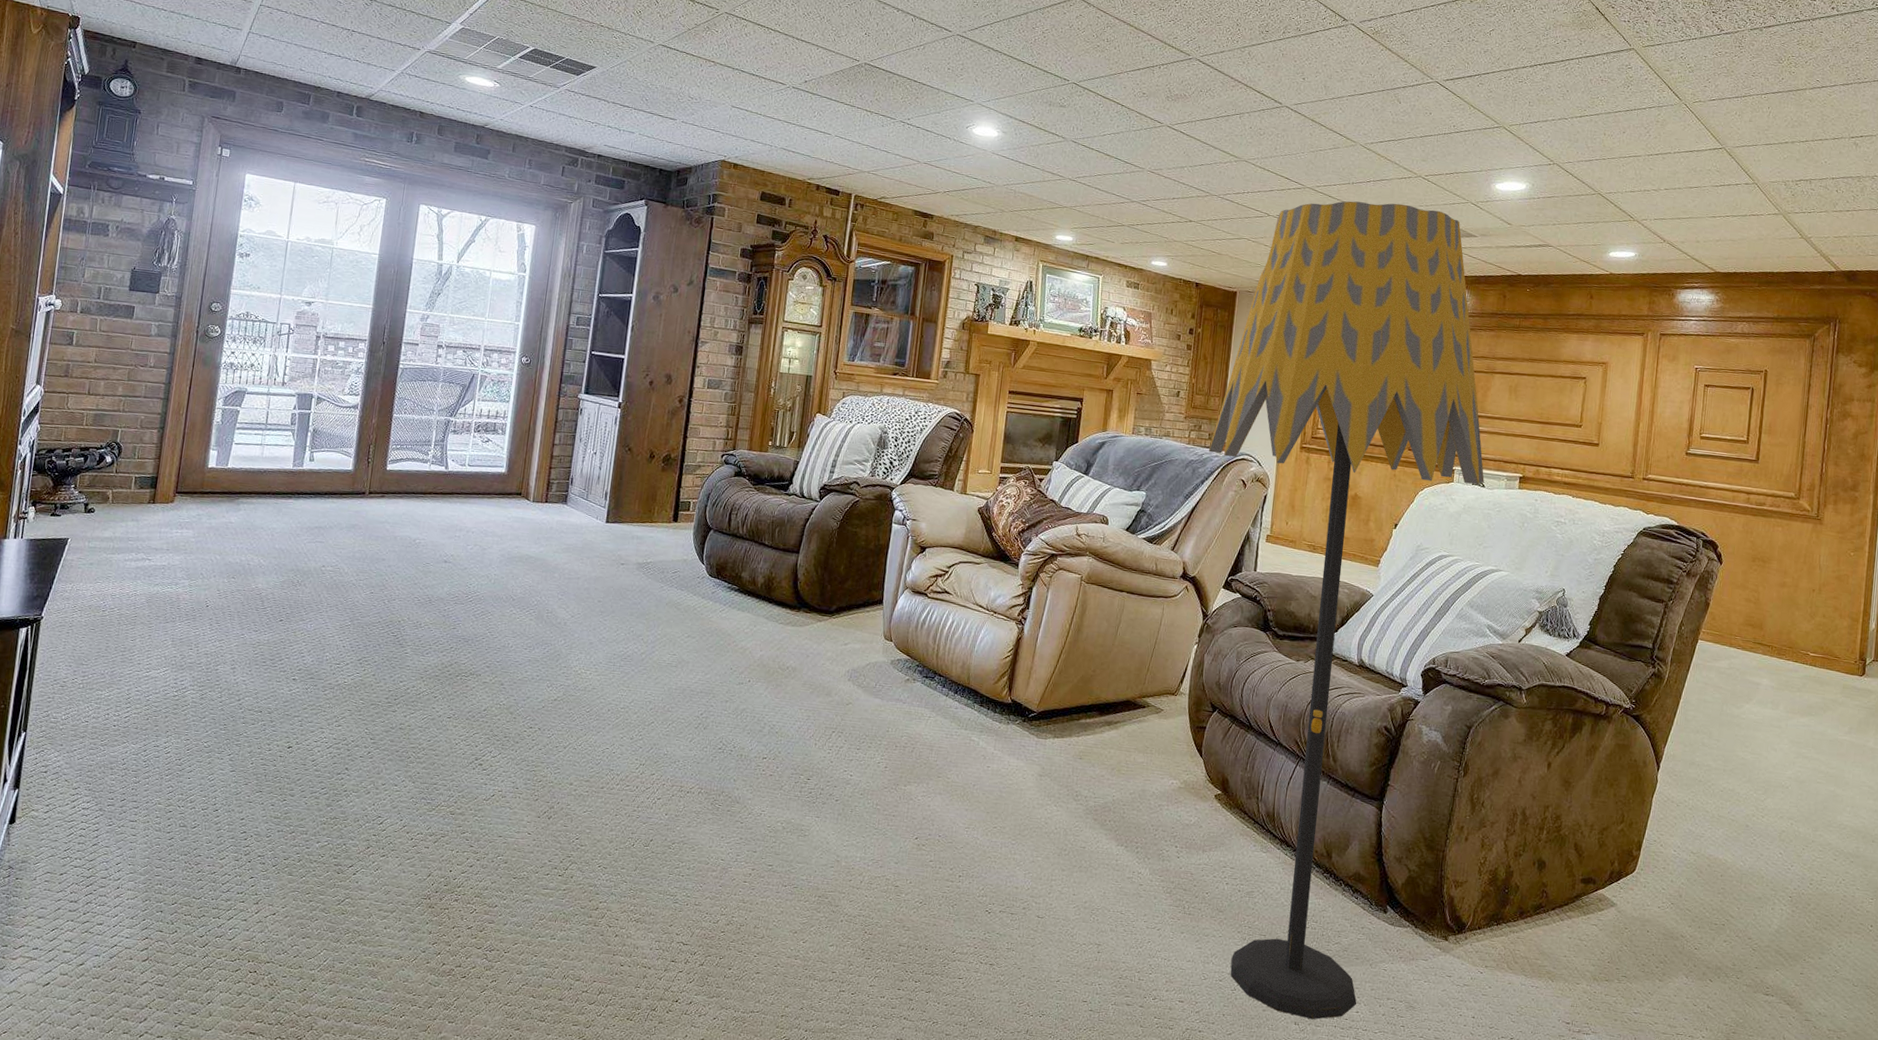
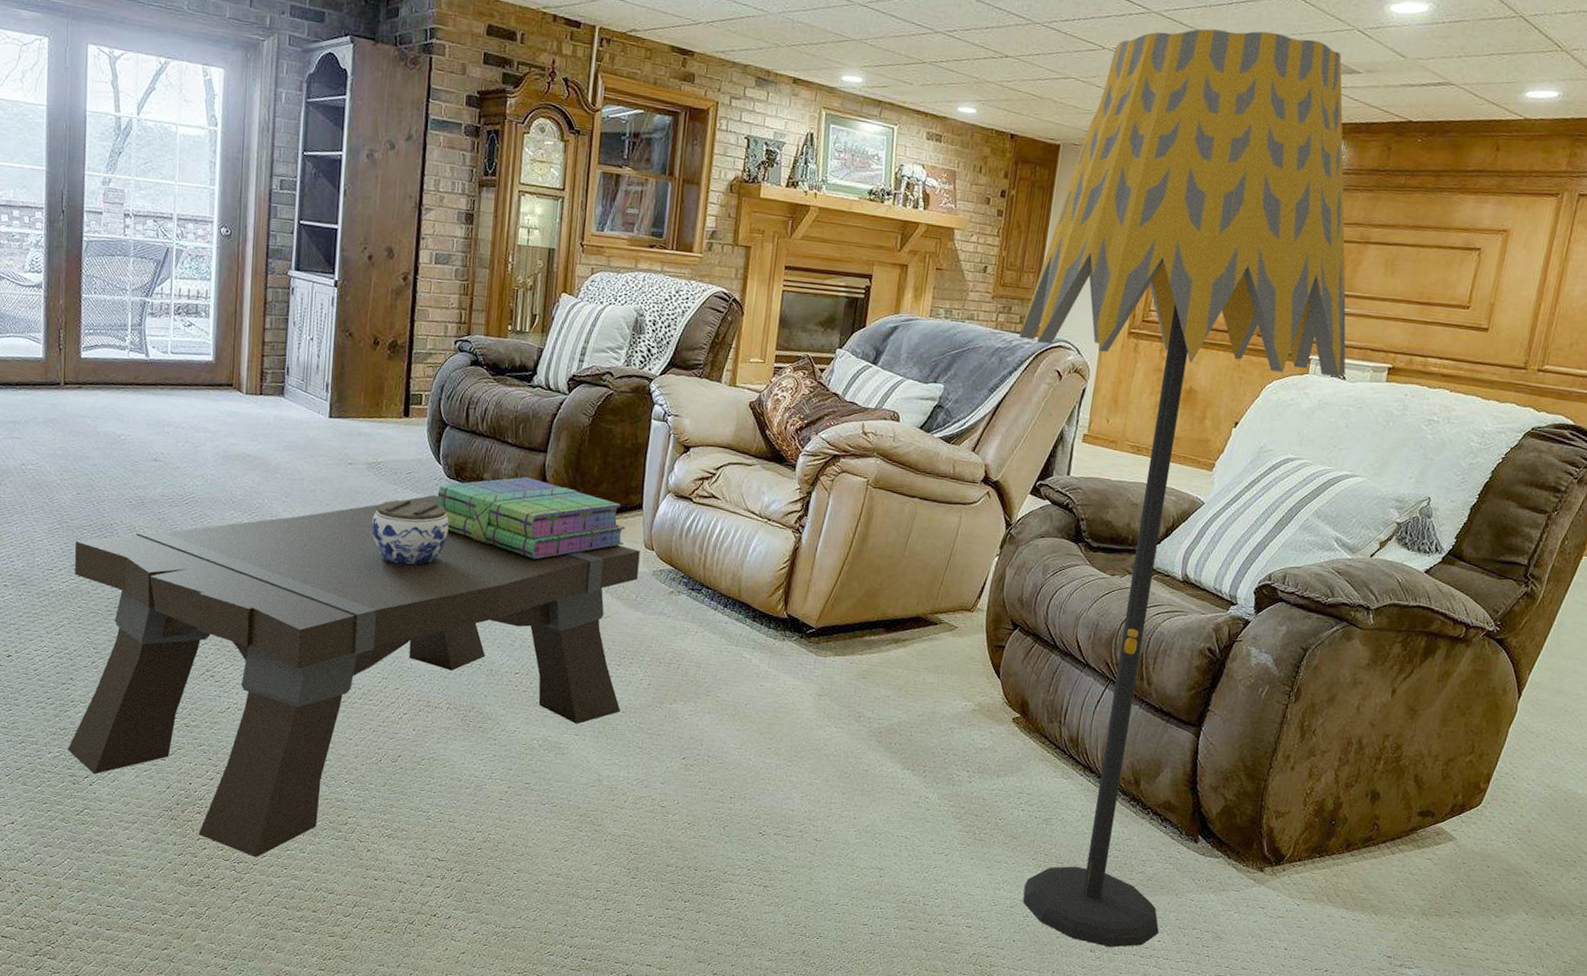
coffee table: none [336,592,880,945] -> present [68,495,640,858]
jar: none [638,596,709,658] -> present [371,499,449,566]
stack of books: none [699,575,867,651] -> present [437,476,625,560]

